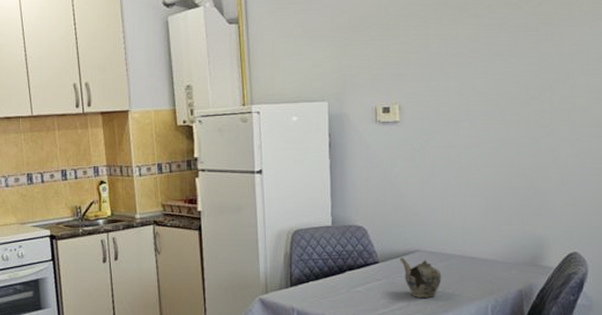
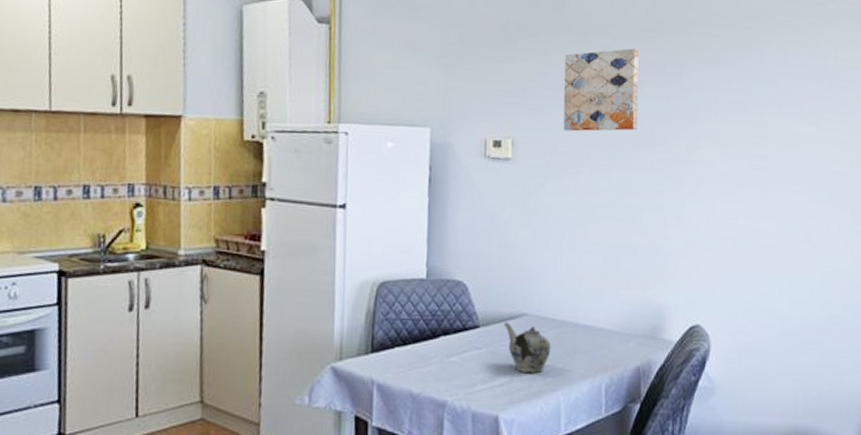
wall art: none [442,14,513,93] -> present [563,48,639,132]

